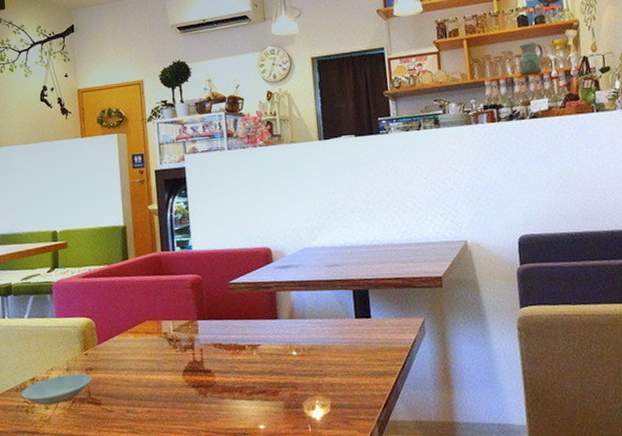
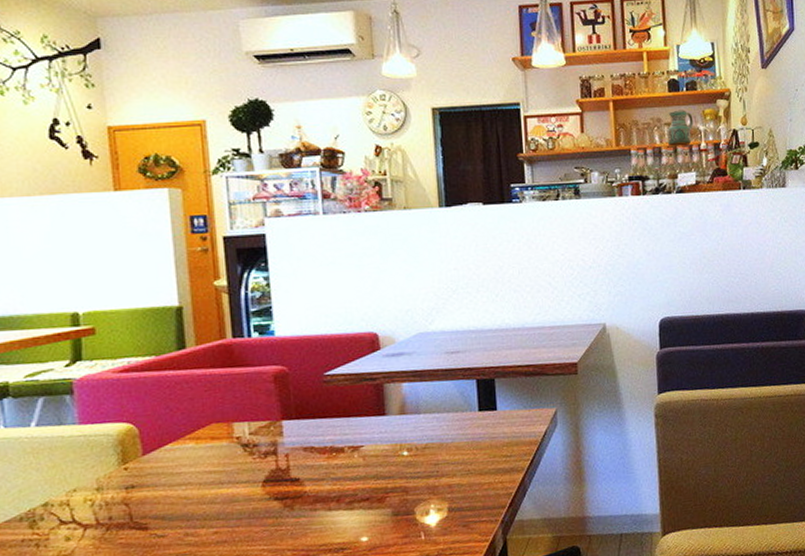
saucer: present [21,373,92,406] -> none [28,492,135,537]

